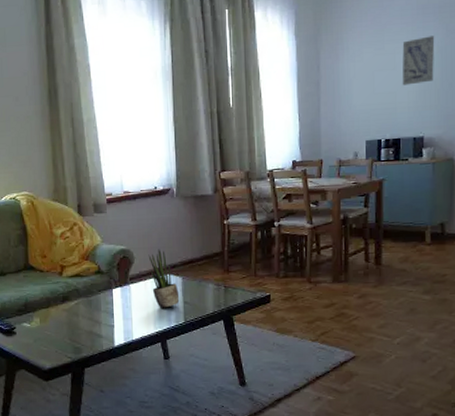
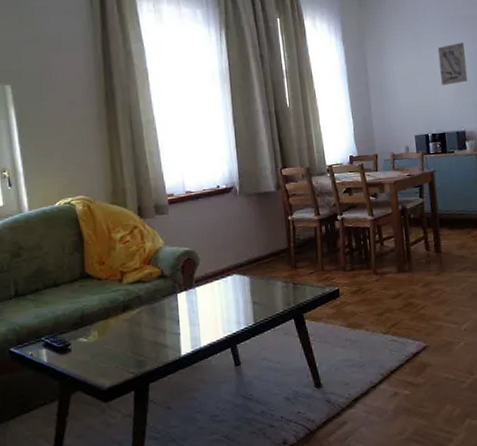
potted plant: present [148,249,180,308] -> none [213,248,248,311]

